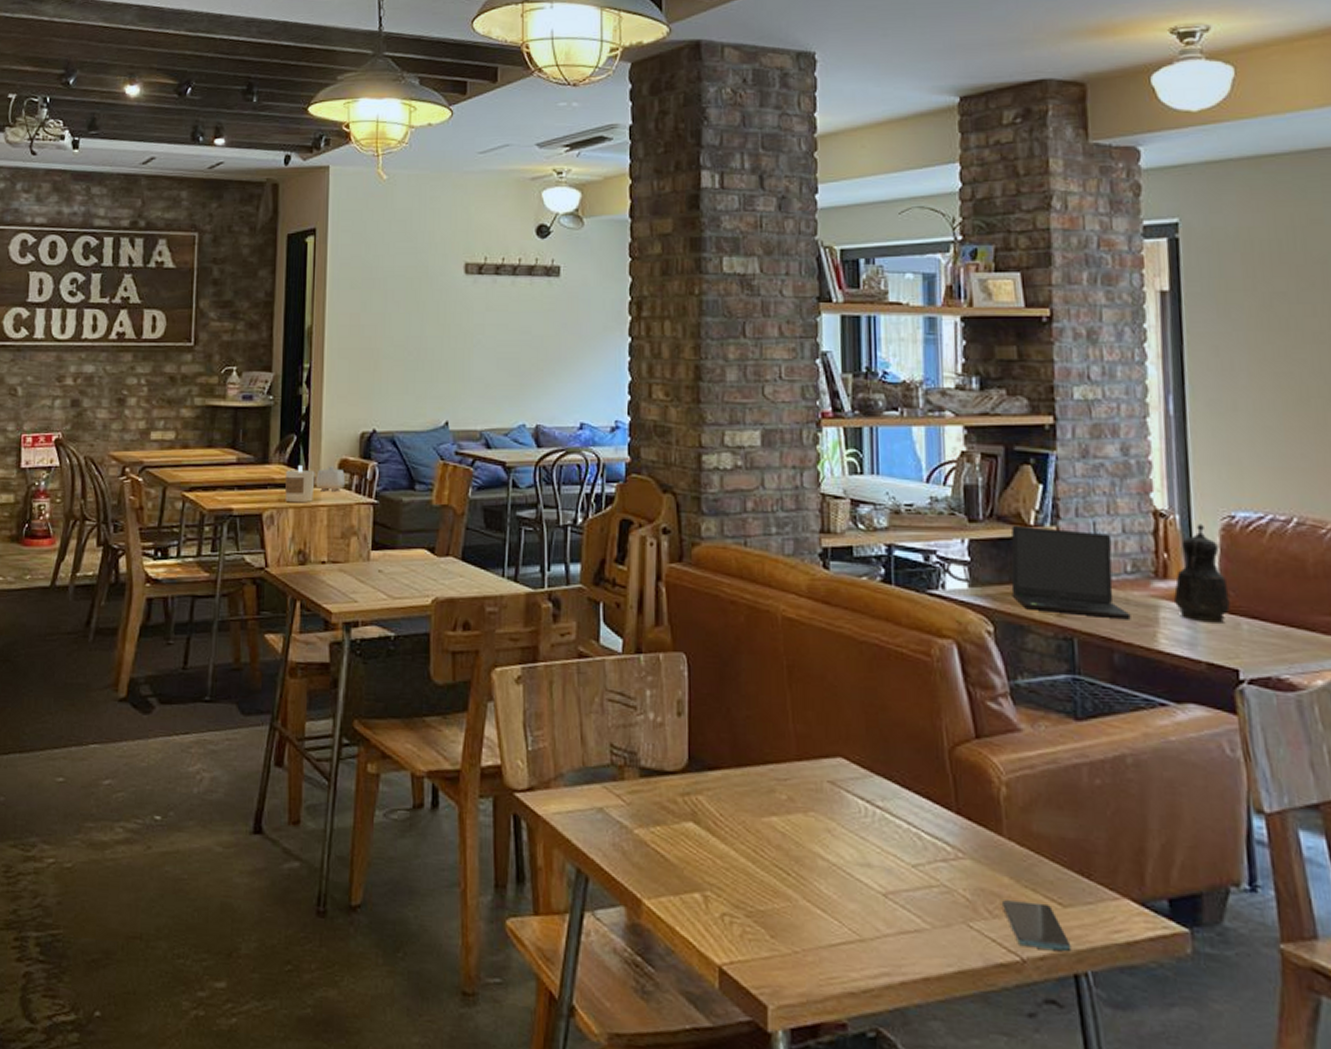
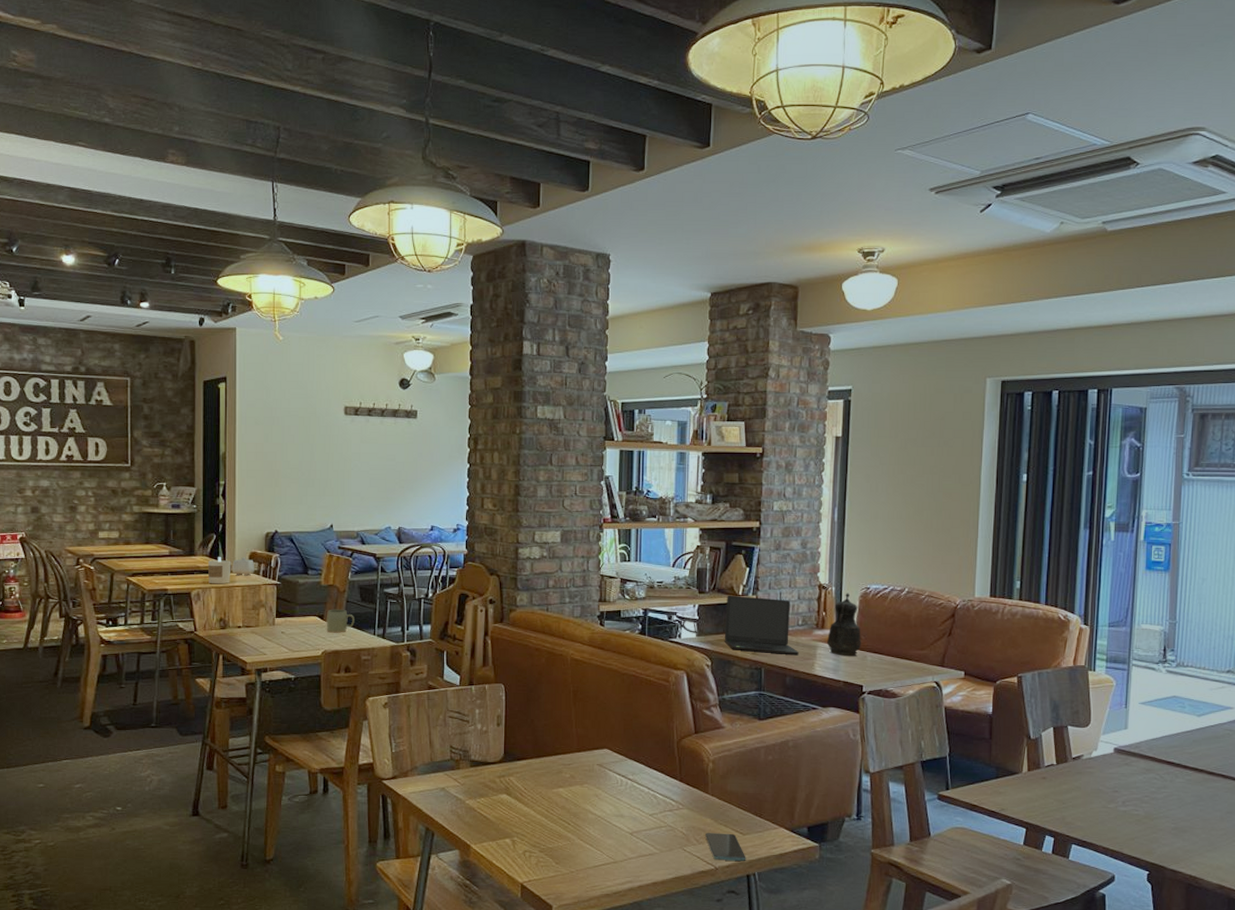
mug: none [438,539,476,573] -> present [326,609,354,633]

